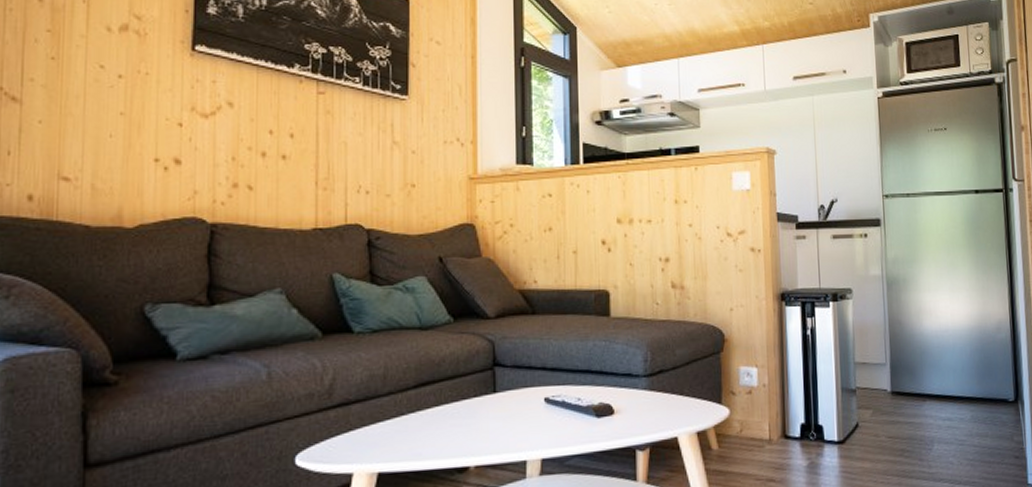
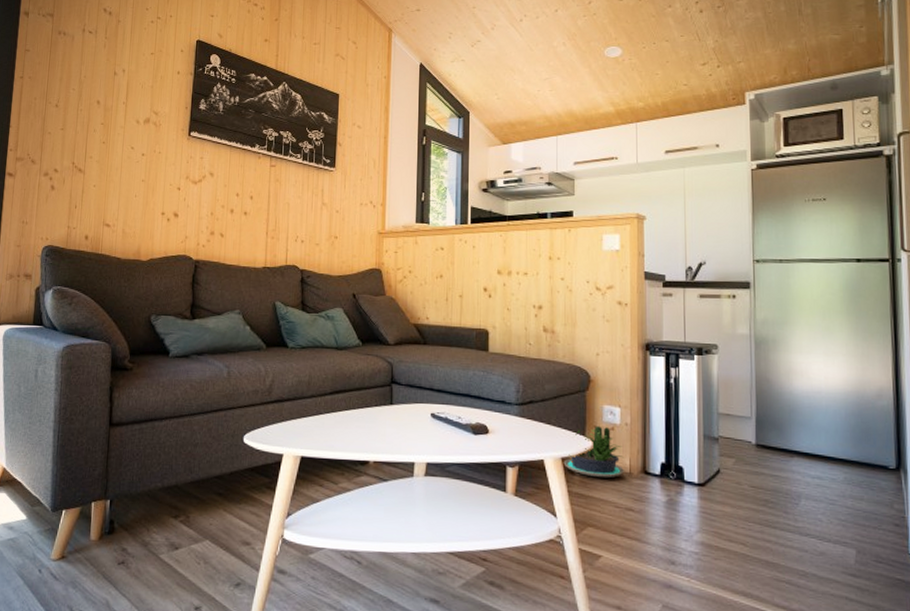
potted plant: none [699,390,764,450] -> present [563,425,624,478]

